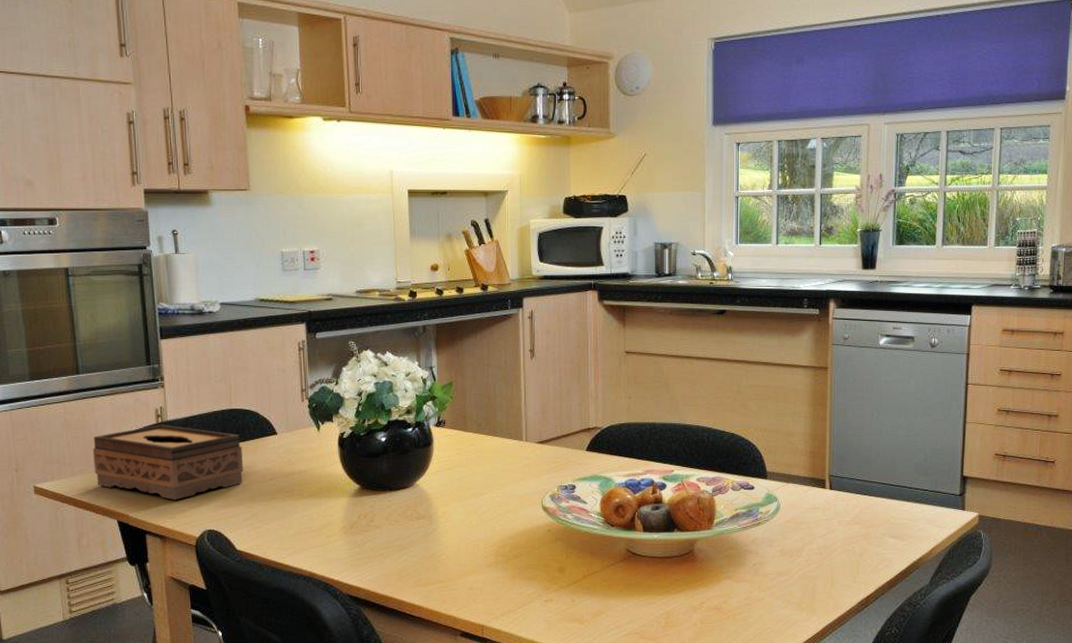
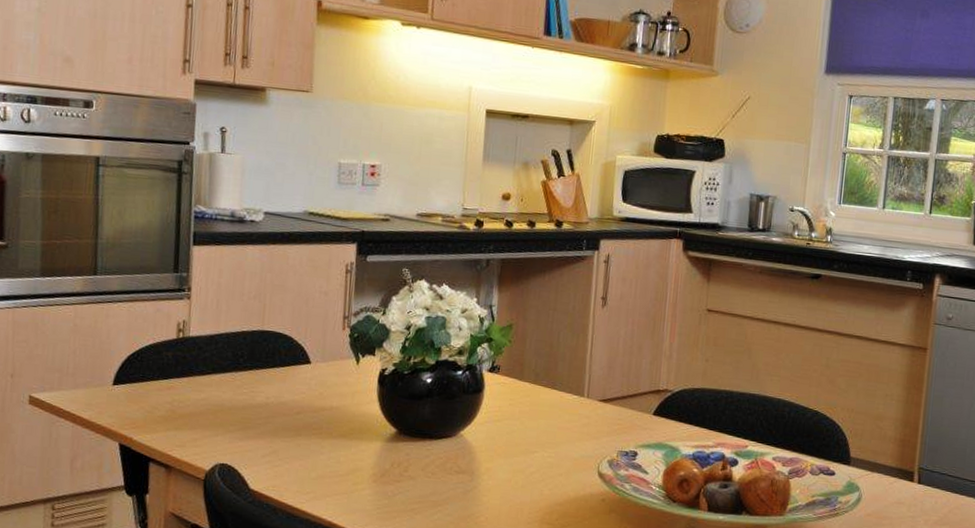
tissue box: present [92,425,244,500] -> none [99,340,270,426]

